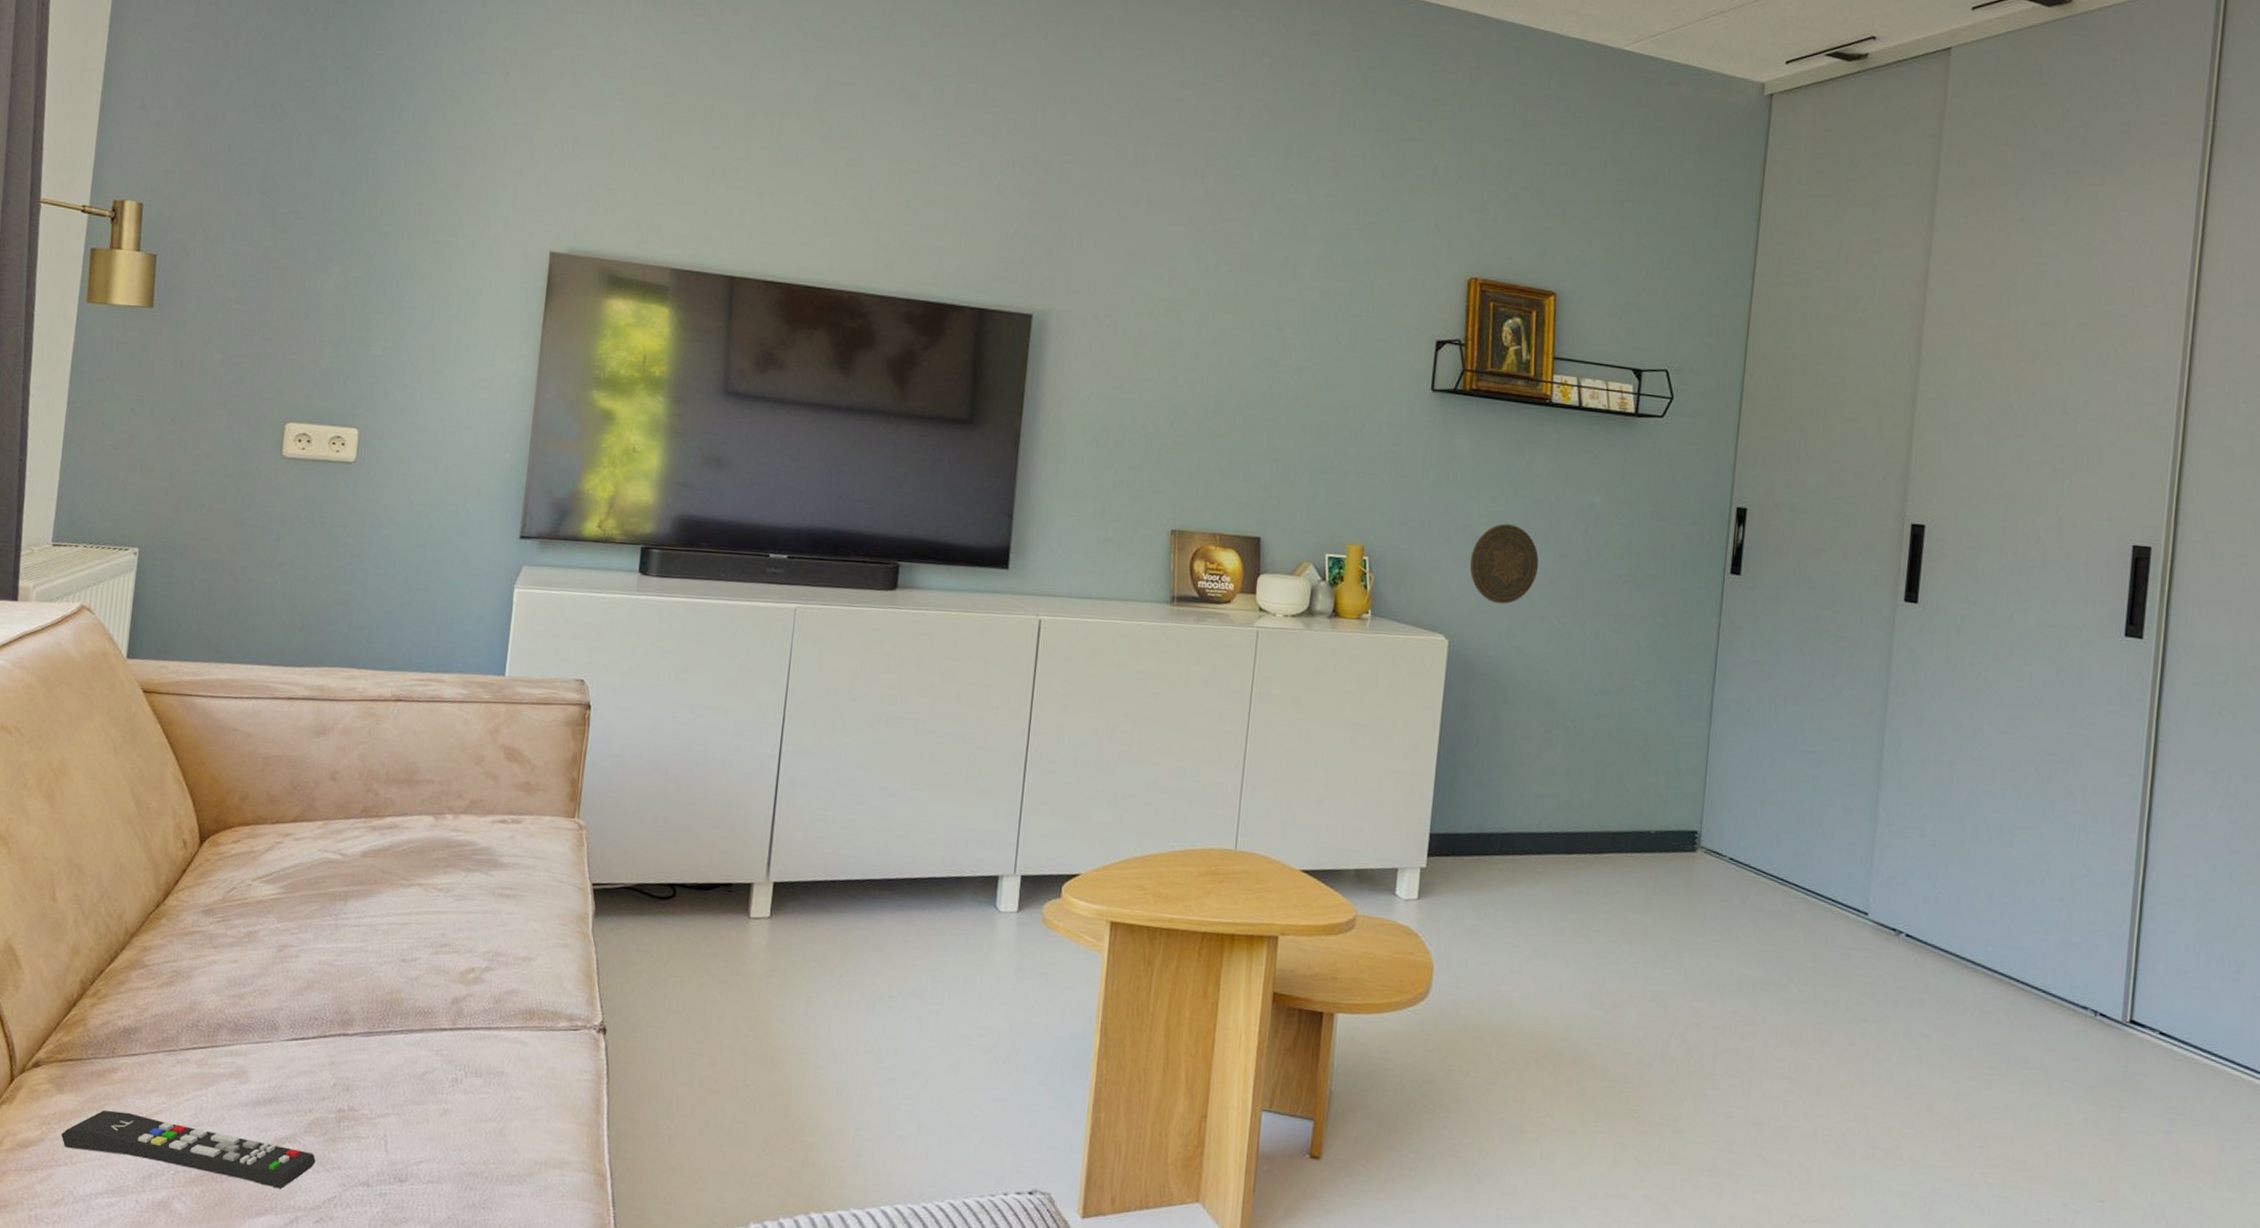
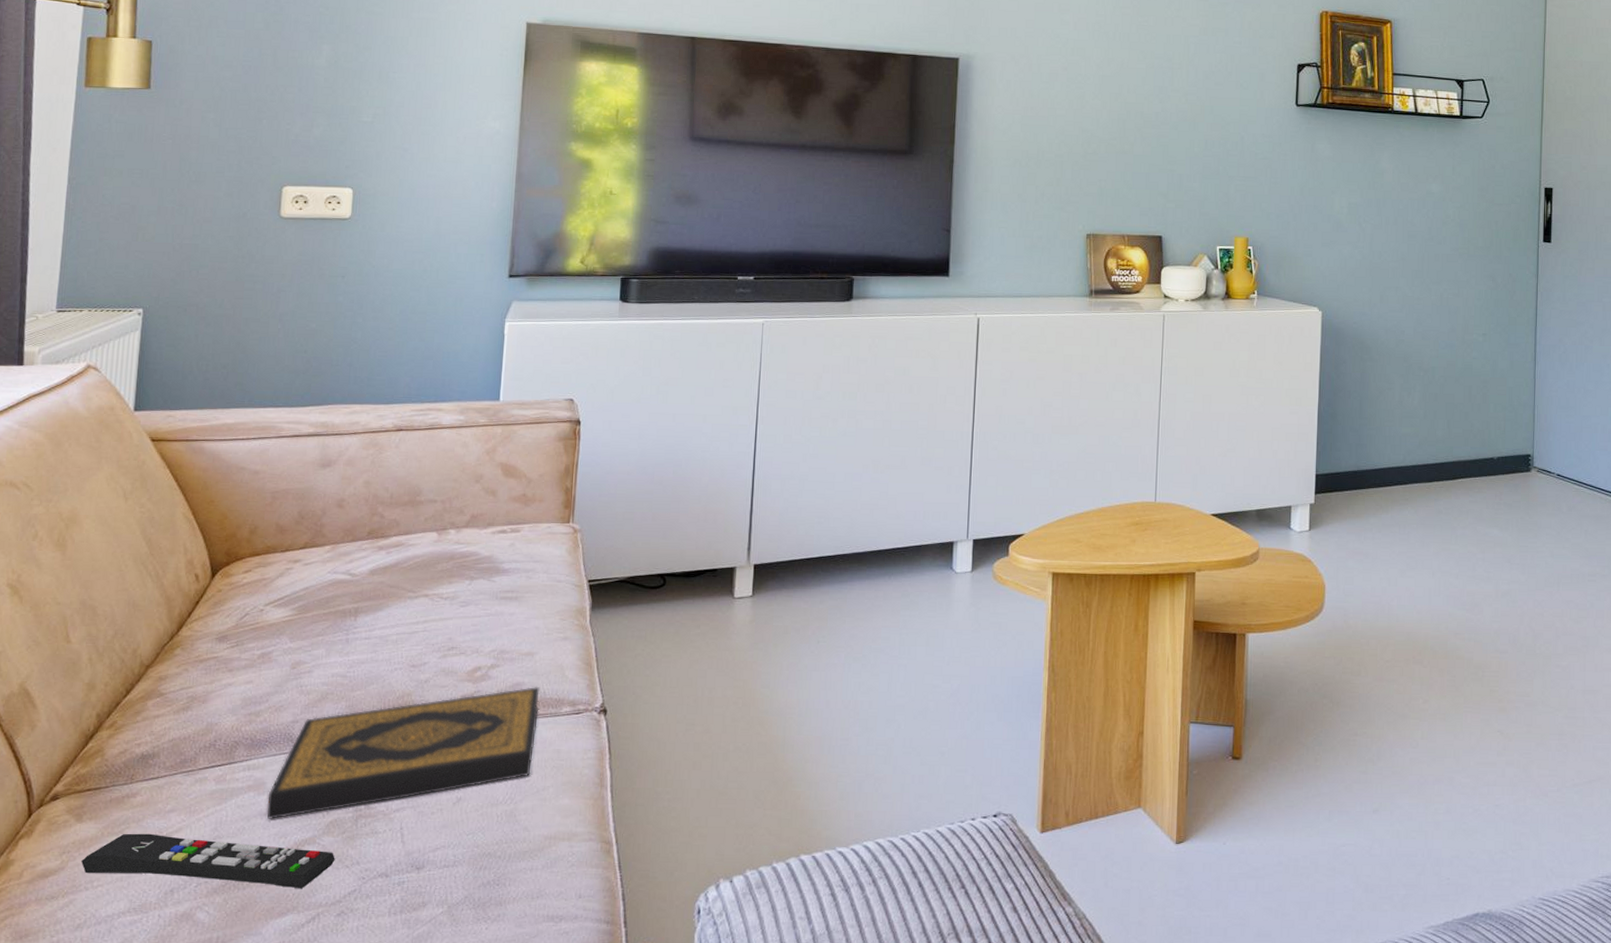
hardback book: none [248,995,536,1111] -> present [267,686,540,819]
decorative plate: present [1469,524,1539,605] -> none [1335,212,1391,279]

